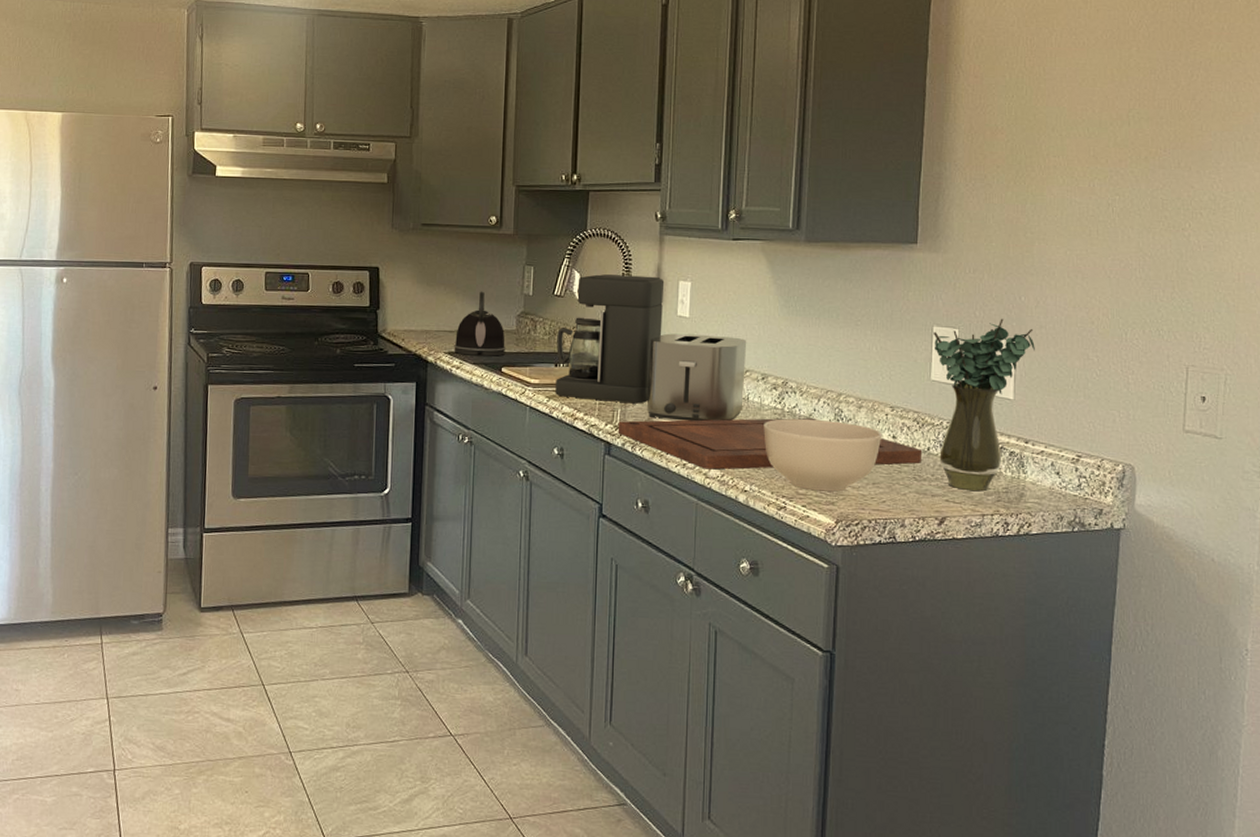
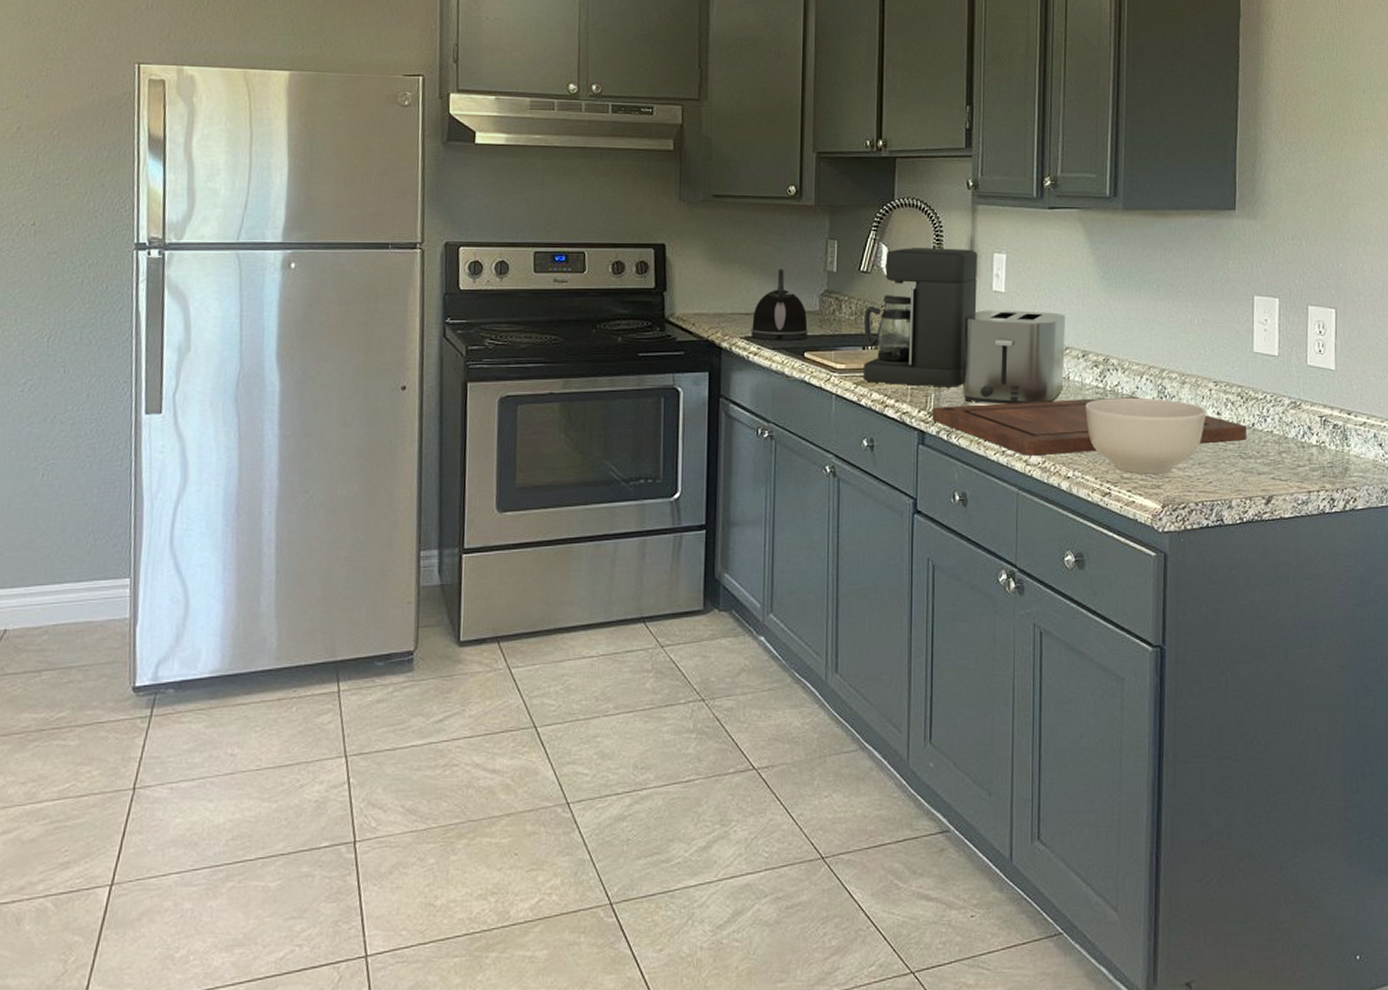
vase: present [934,318,1035,491] -> none [1255,286,1354,466]

